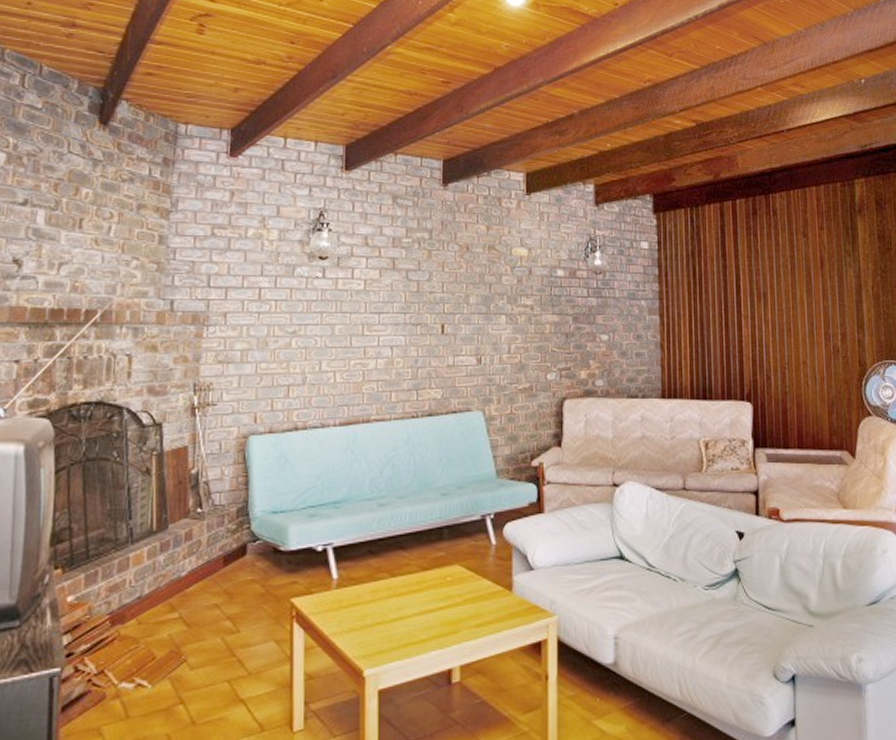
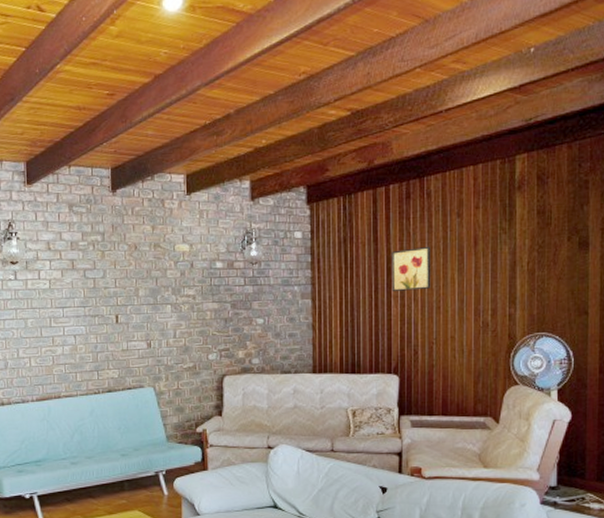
wall art: none [740,265,781,311] -> present [392,246,431,291]

